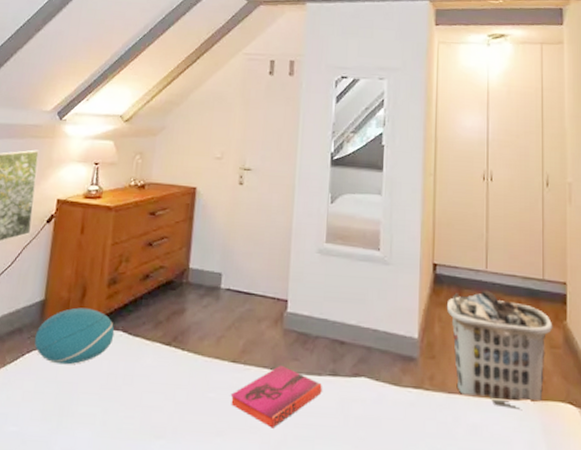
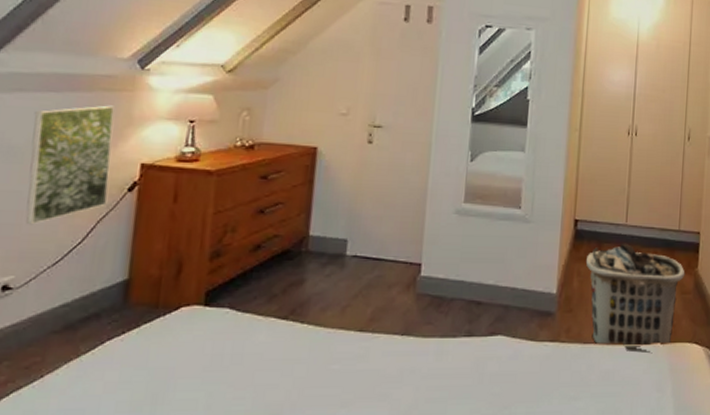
cushion: present [34,307,115,365] -> none [116,285,220,349]
hardback book: present [230,365,322,428] -> none [356,330,457,394]

